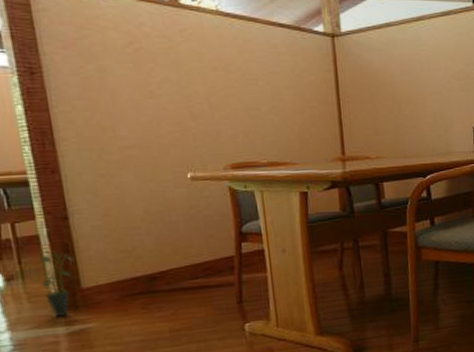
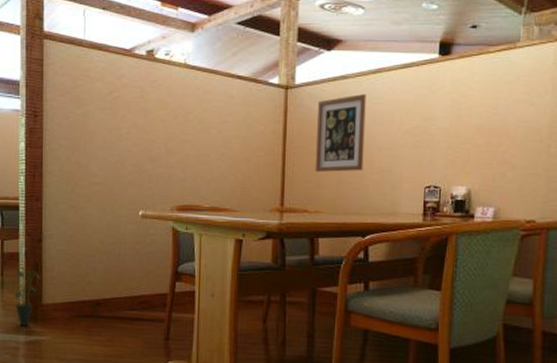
wall art: none [365,41,417,119] -> present [314,94,366,172]

